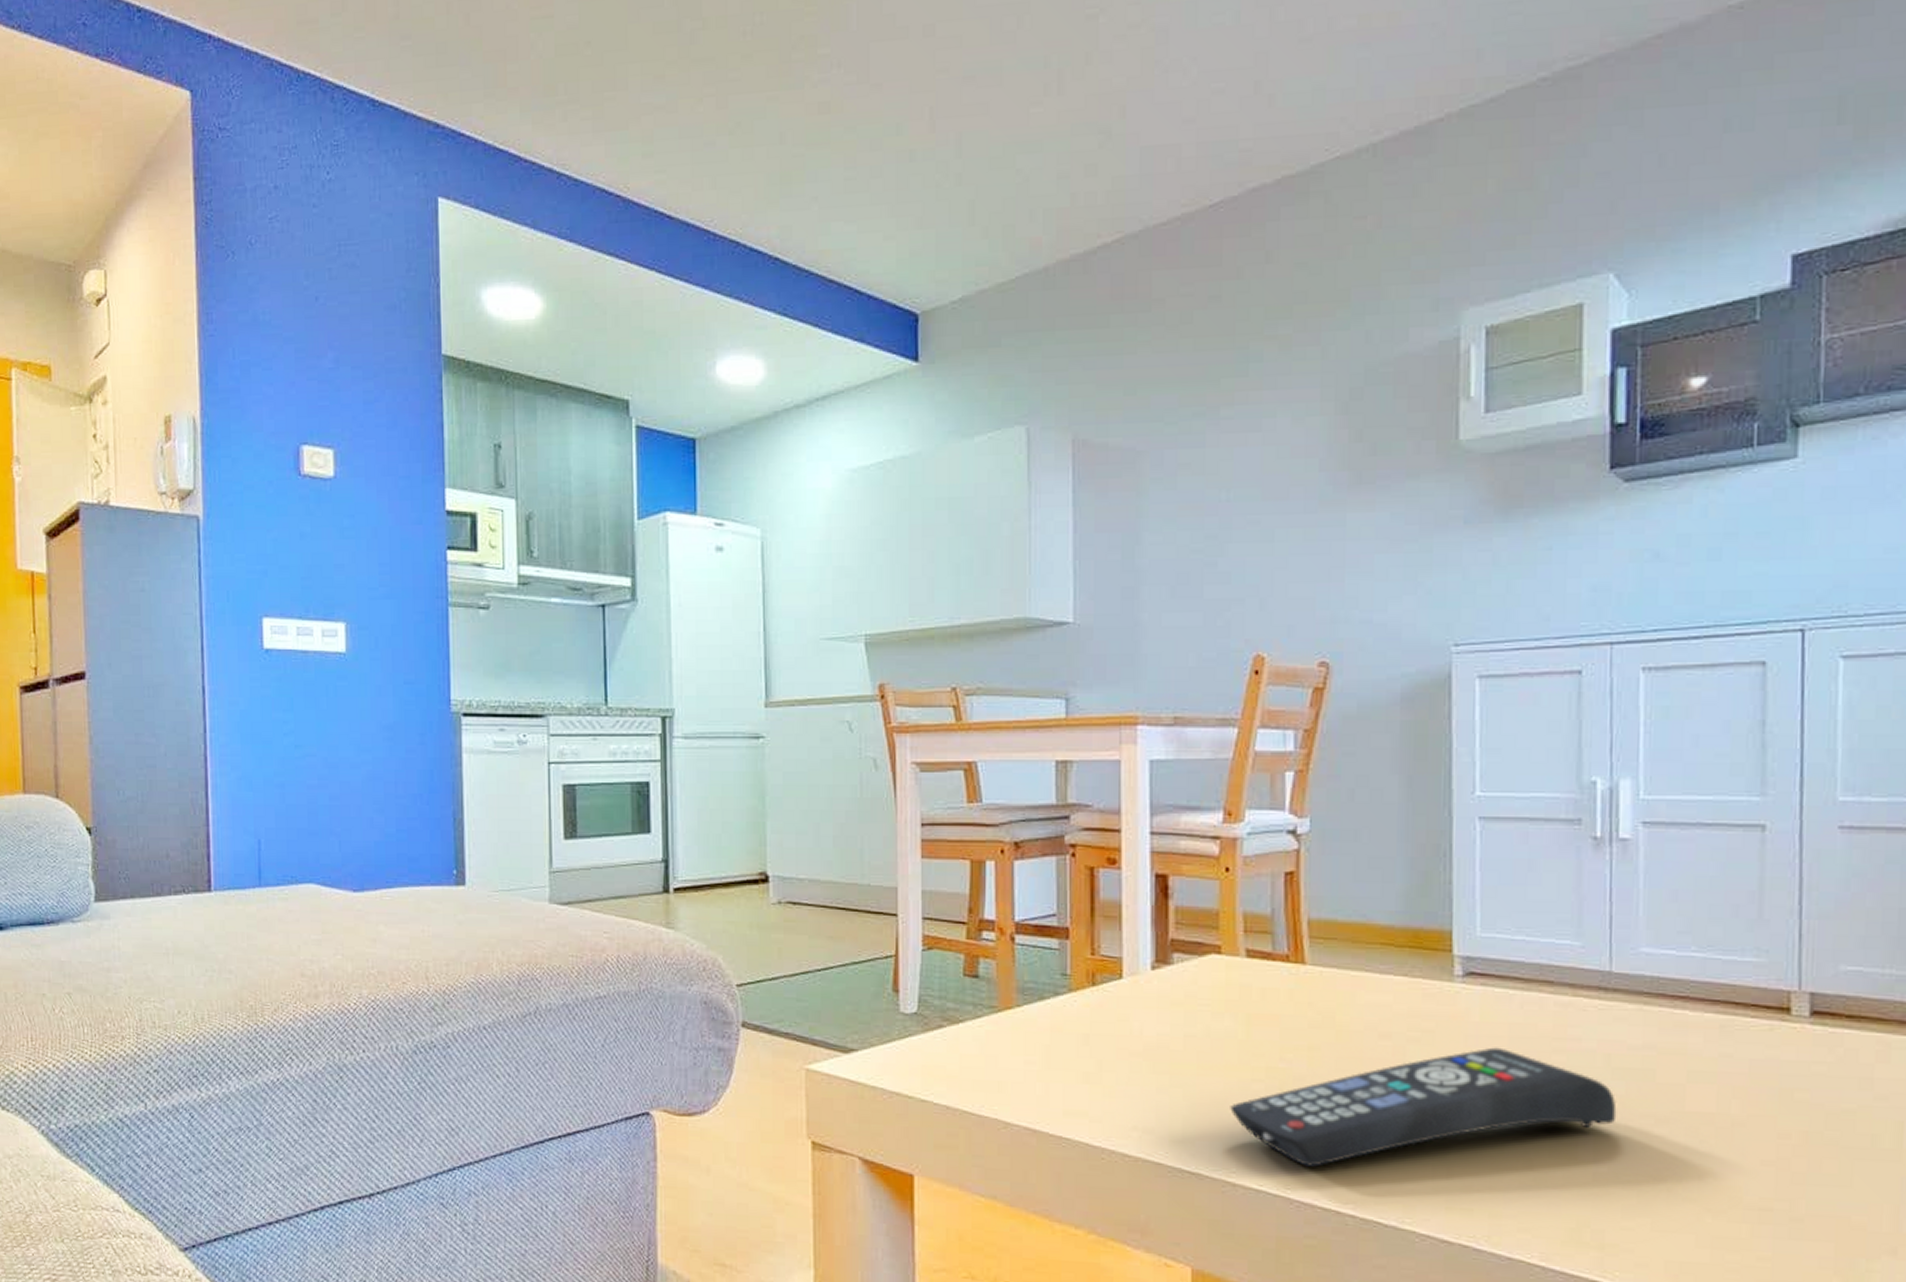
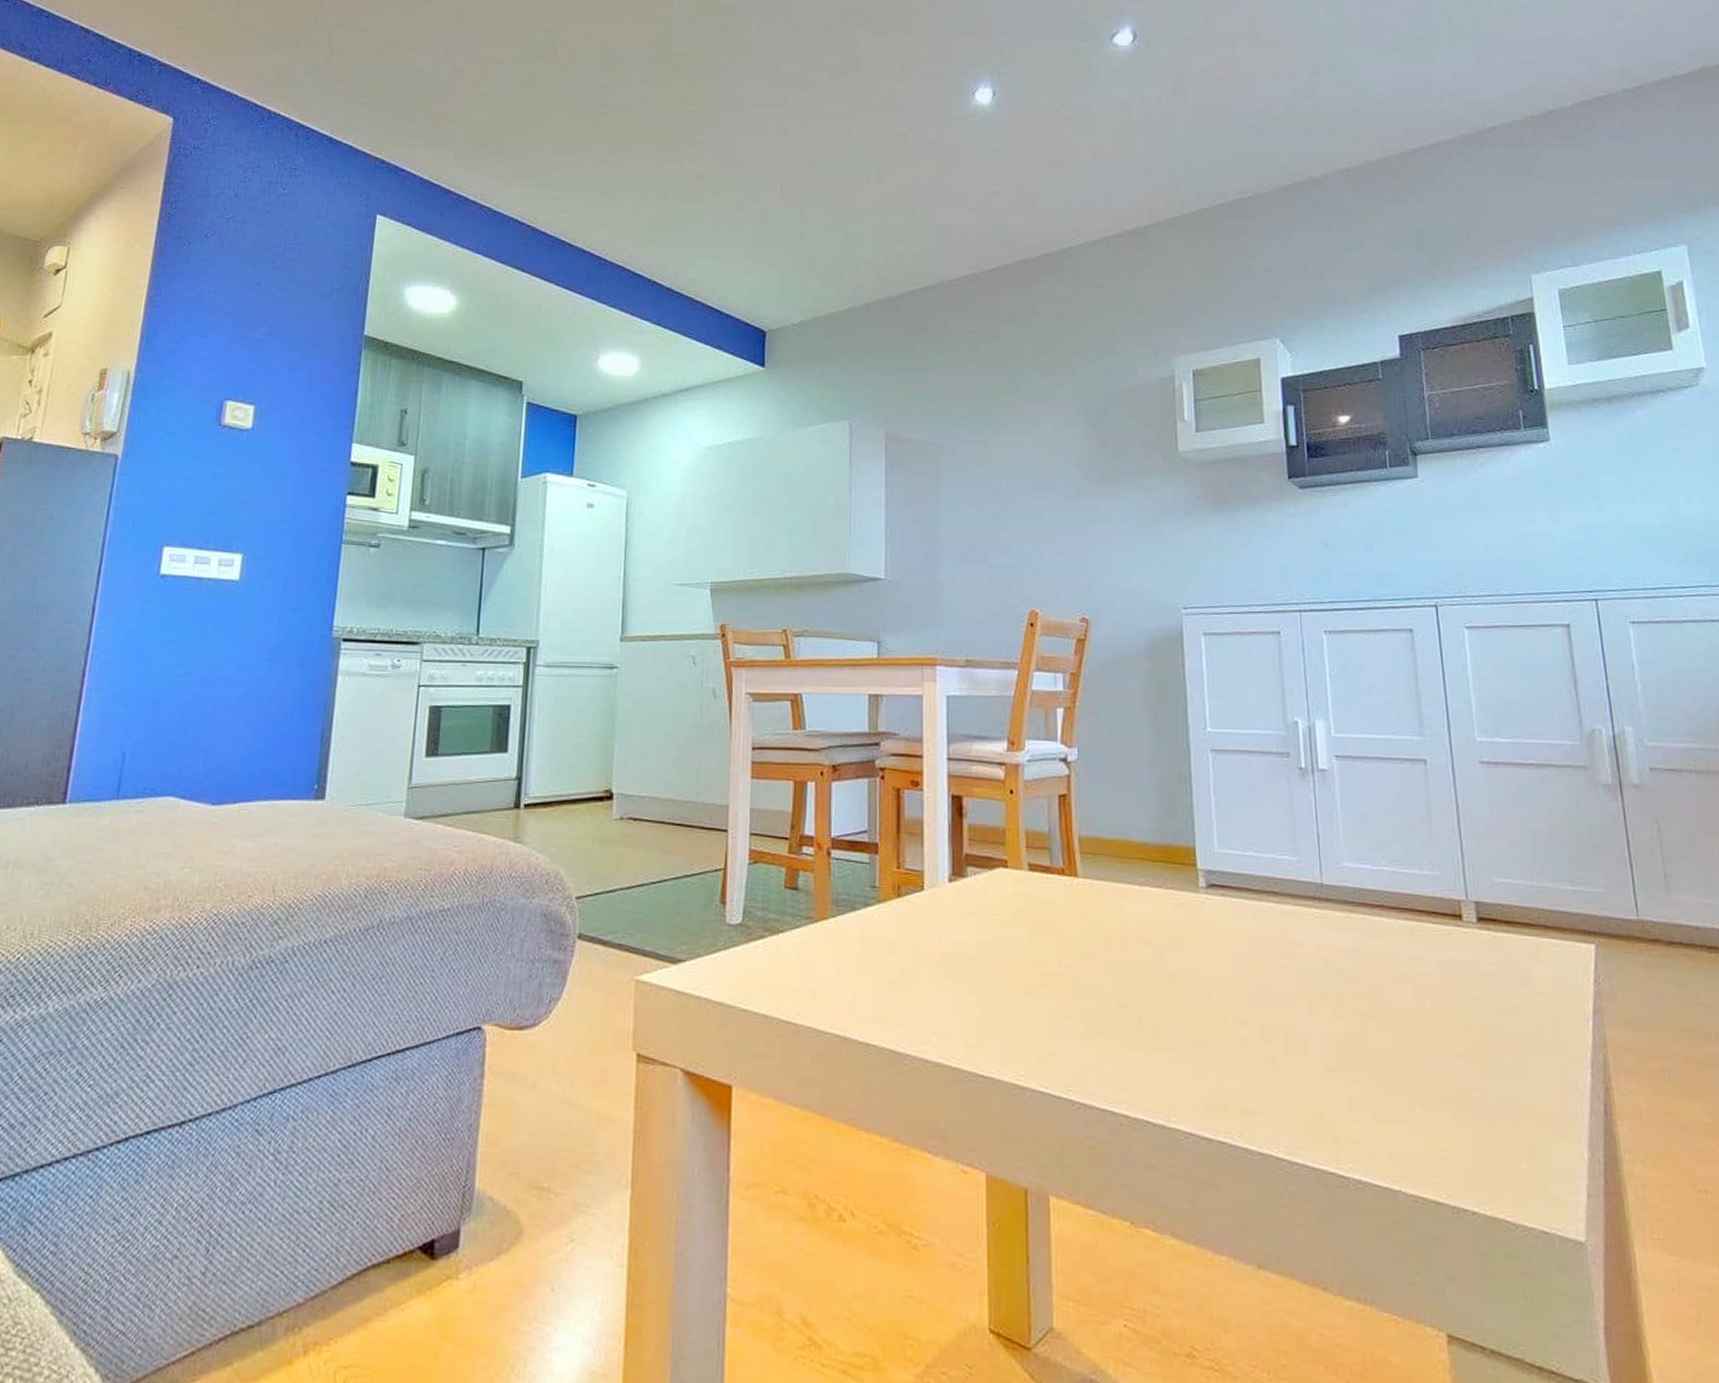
remote control: present [1230,1047,1617,1167] -> none [1017,952,1338,1068]

